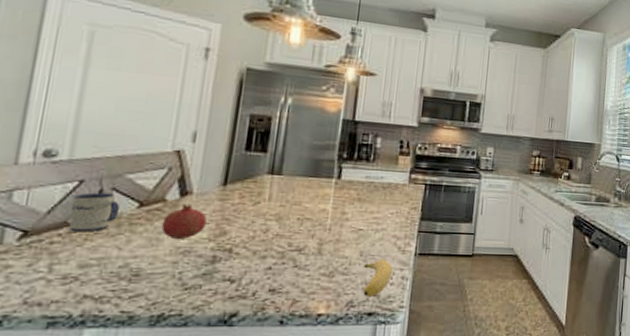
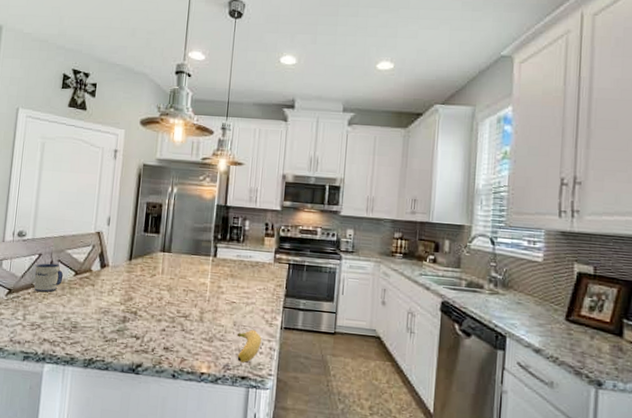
fruit: present [161,203,207,239] -> none [89,273,119,302]

